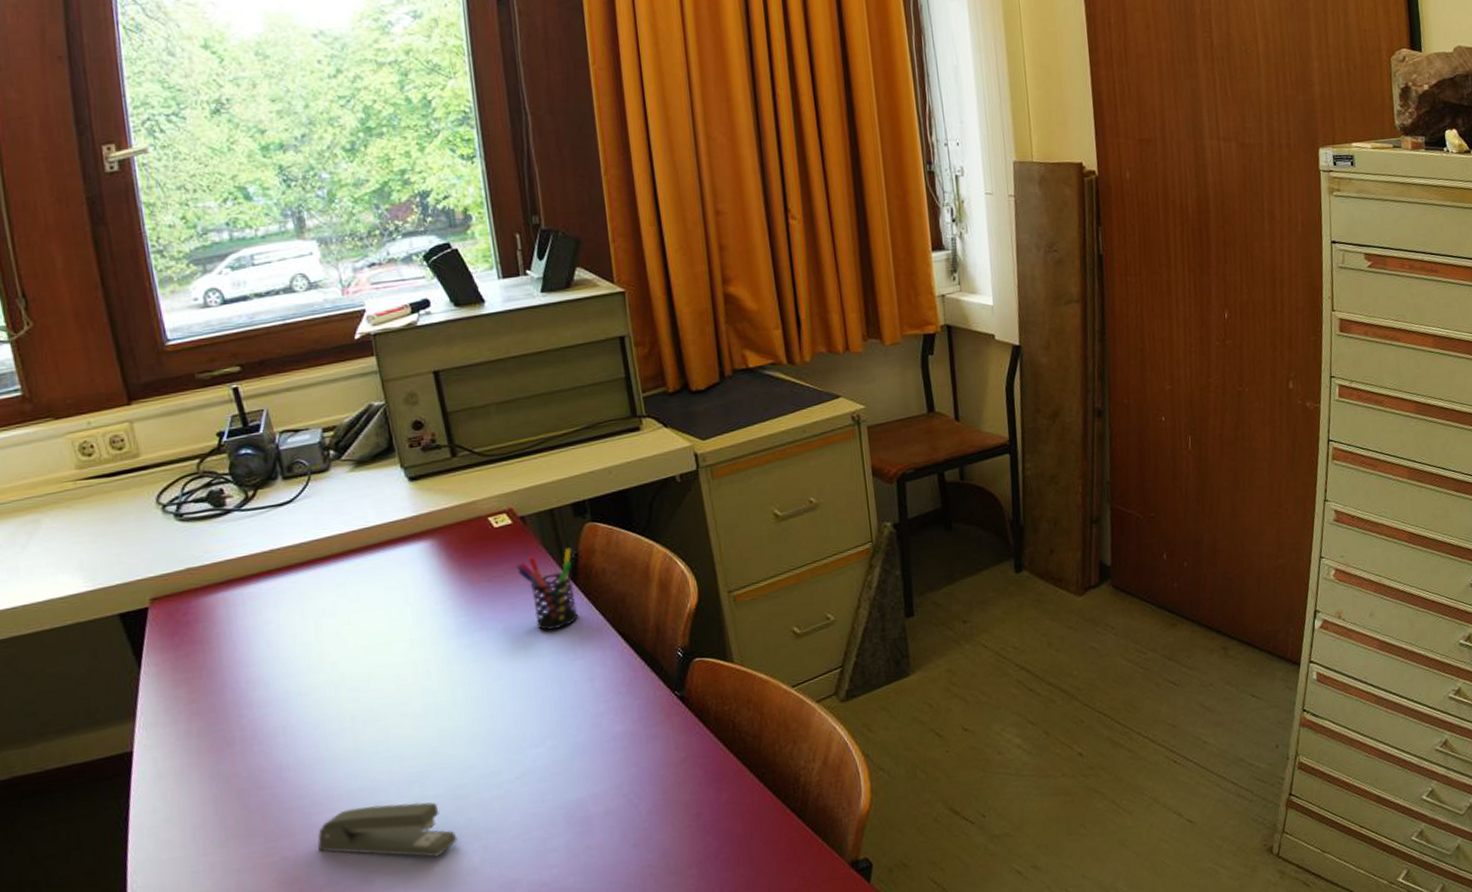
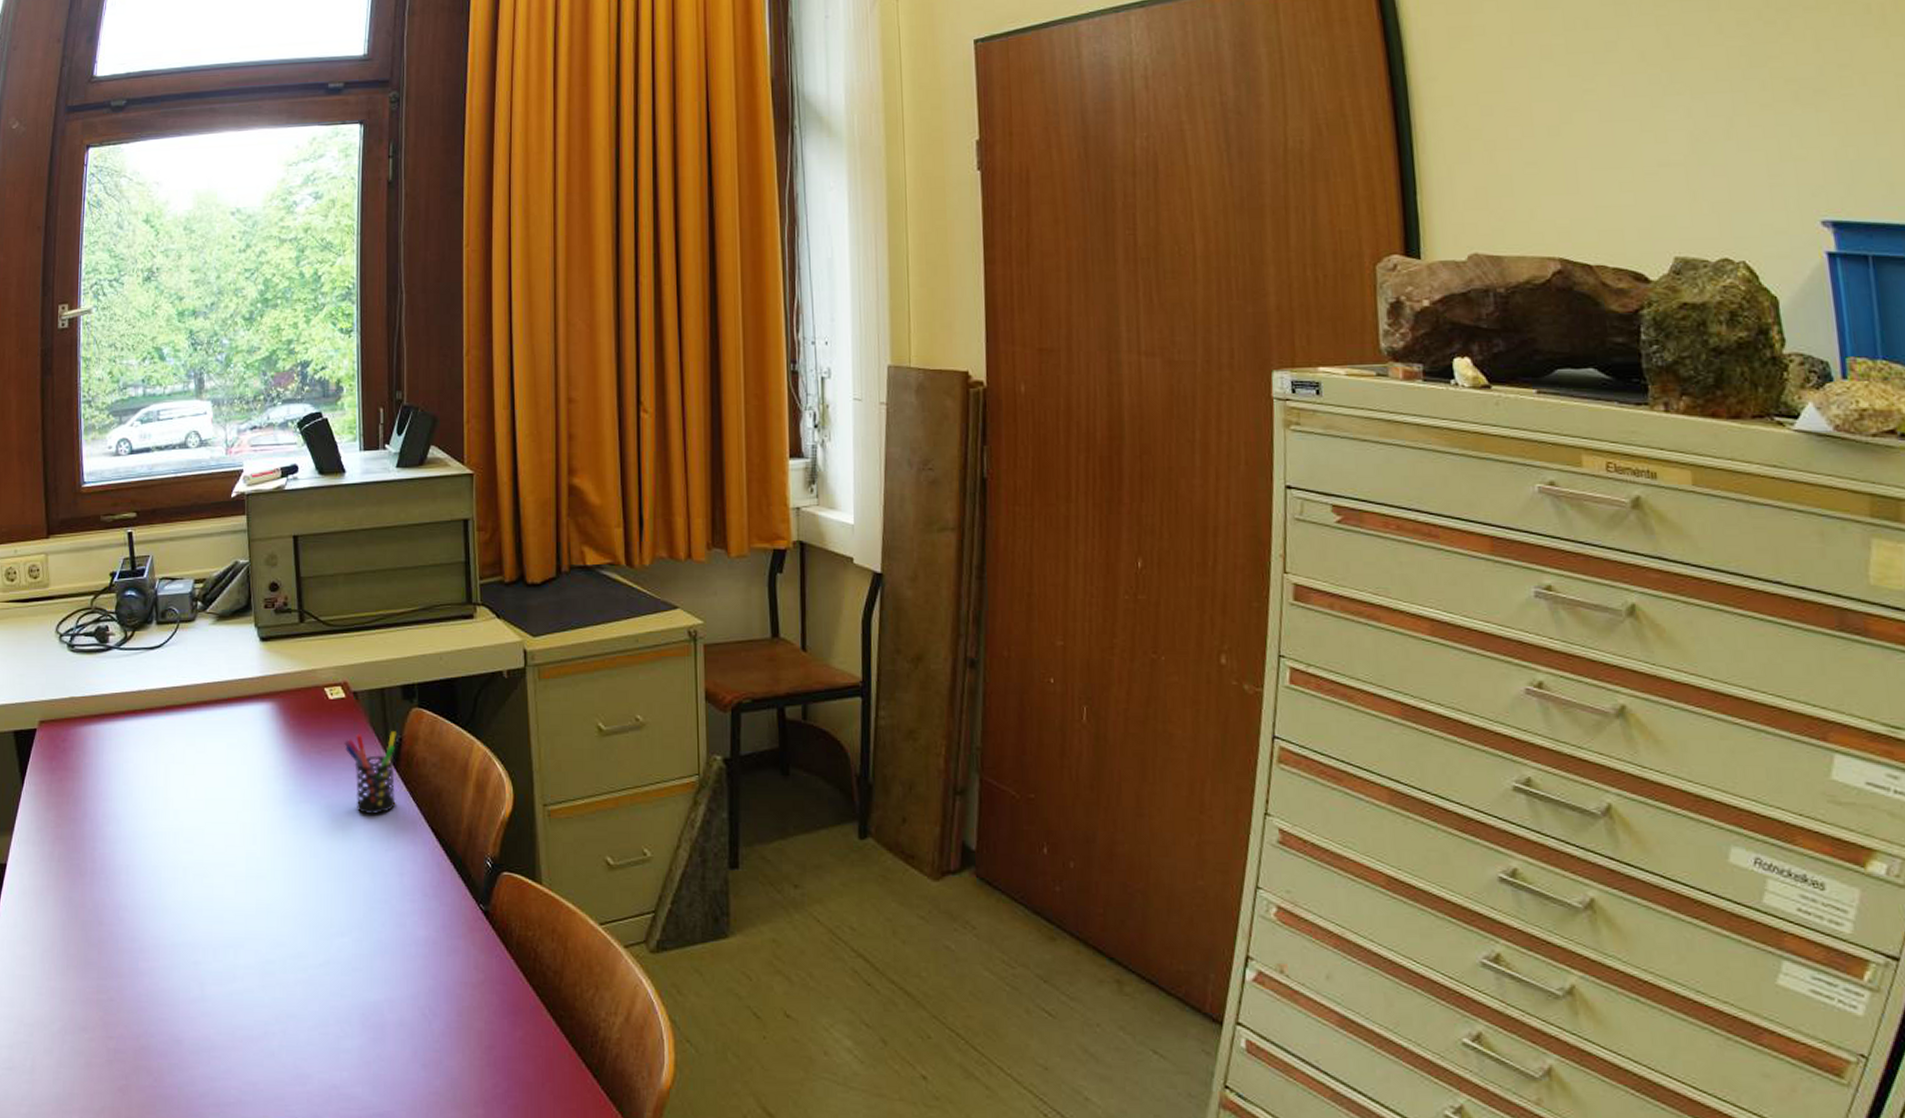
stapler: present [317,802,458,857] -> none [140,962,260,1031]

